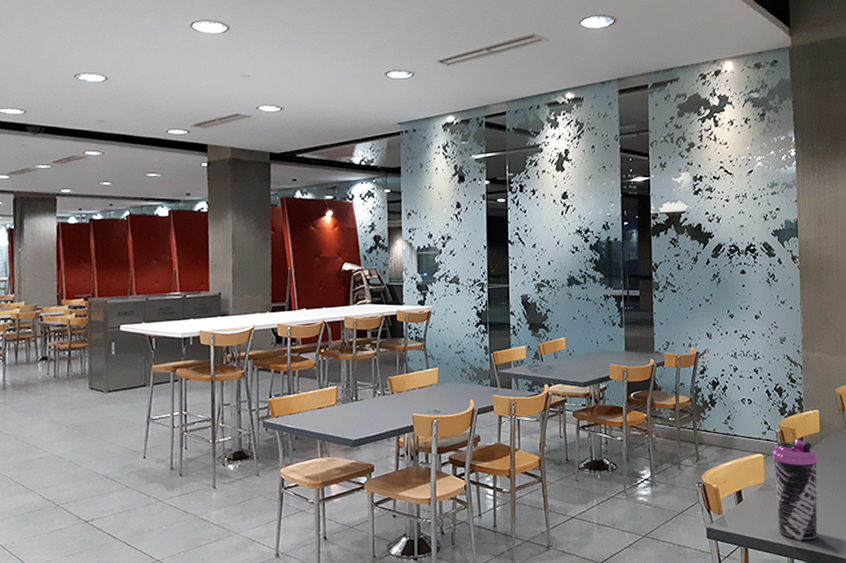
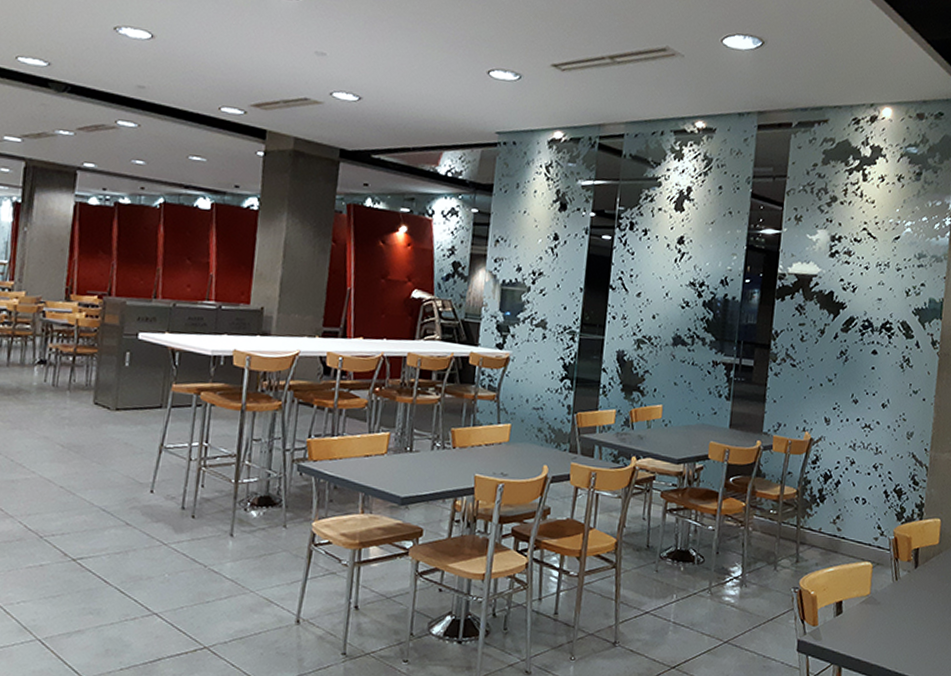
water bottle: present [772,439,819,542] -> none [878,549,934,667]

